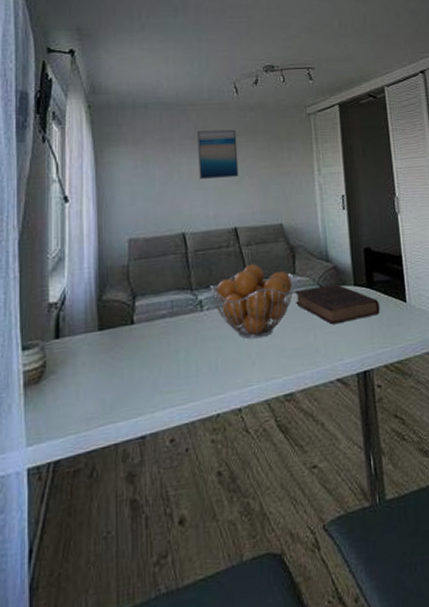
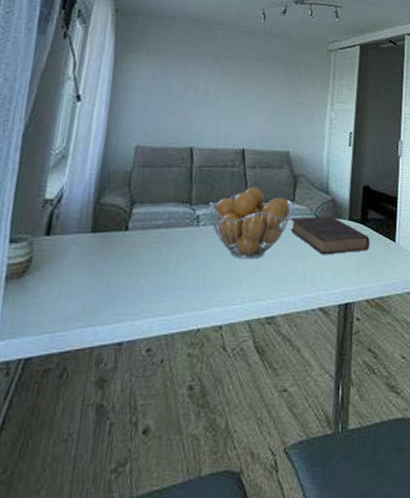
wall art: present [197,129,239,179] -> none [215,50,259,100]

